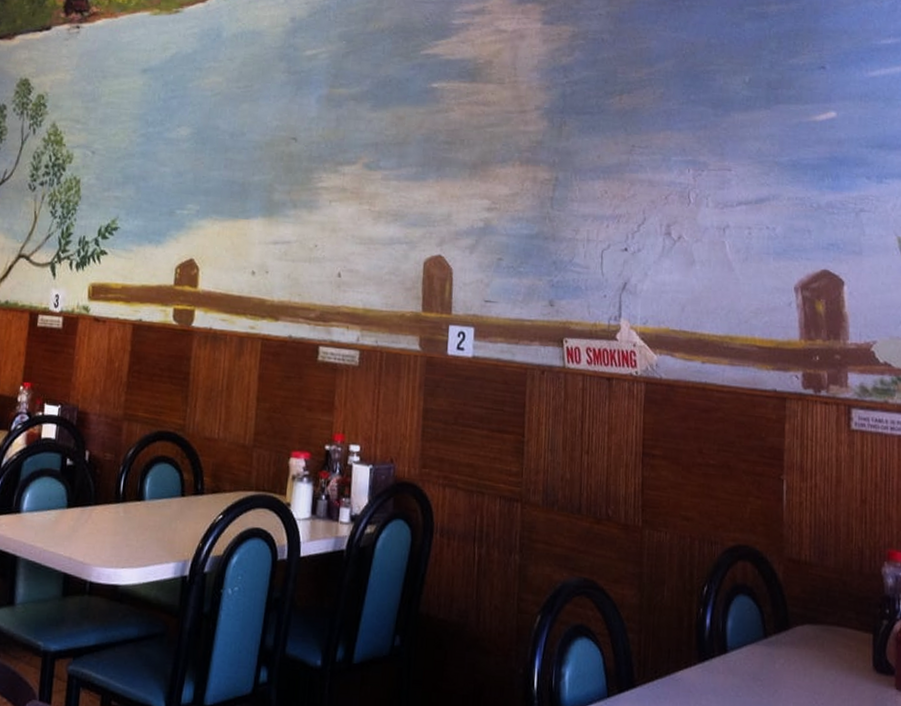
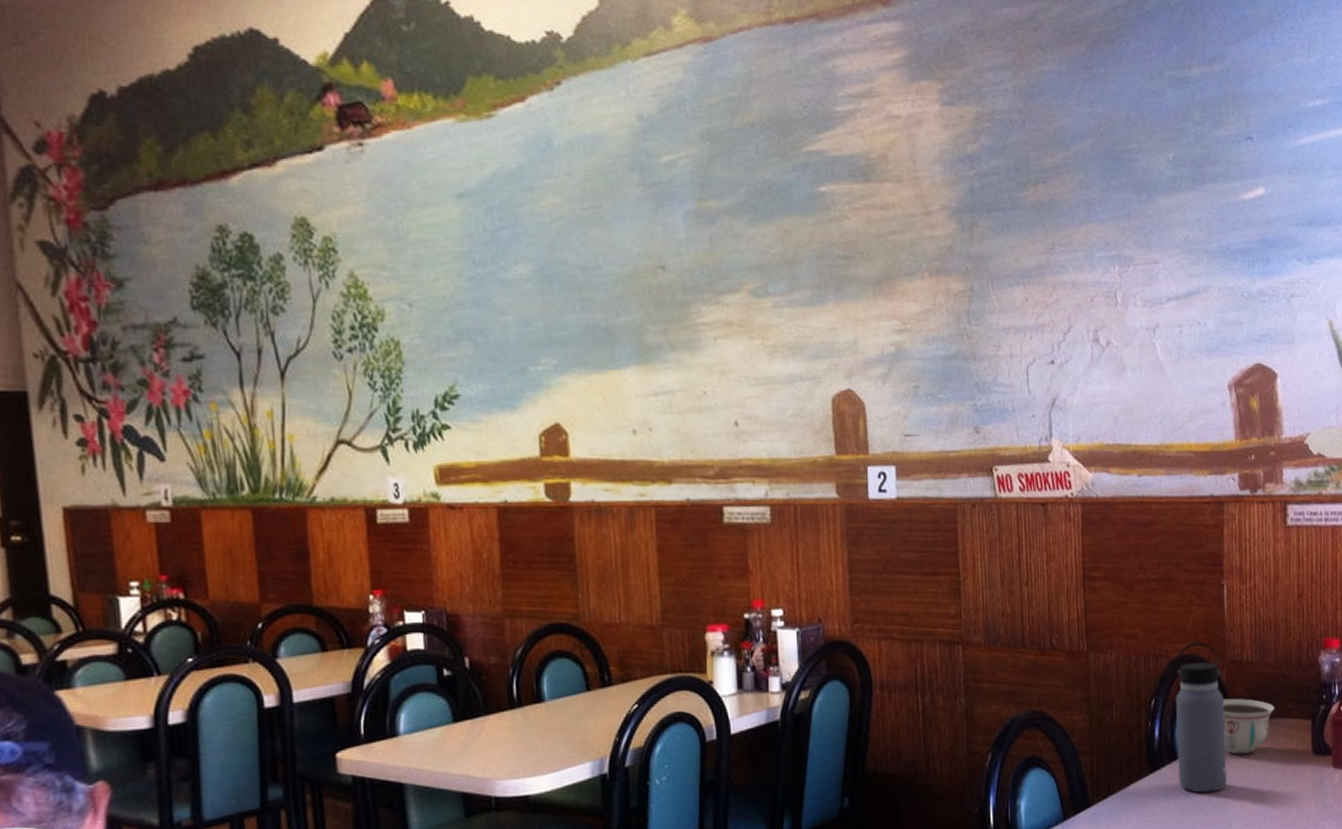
water bottle: none [728,534,780,694] -> present [1175,642,1227,793]
bowl: none [778,597,834,659] -> present [1223,698,1275,754]

